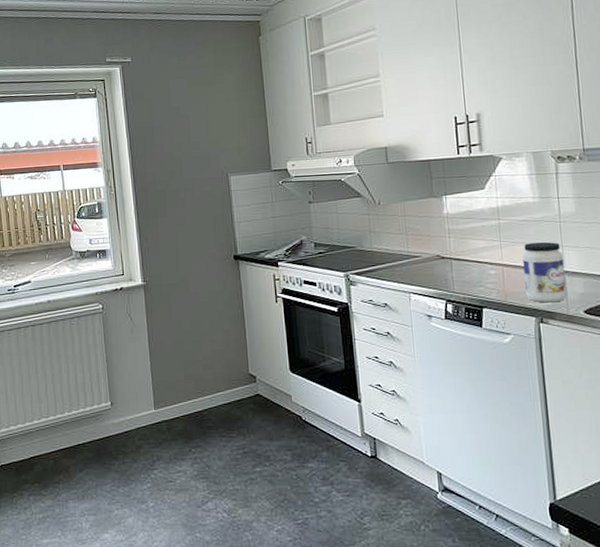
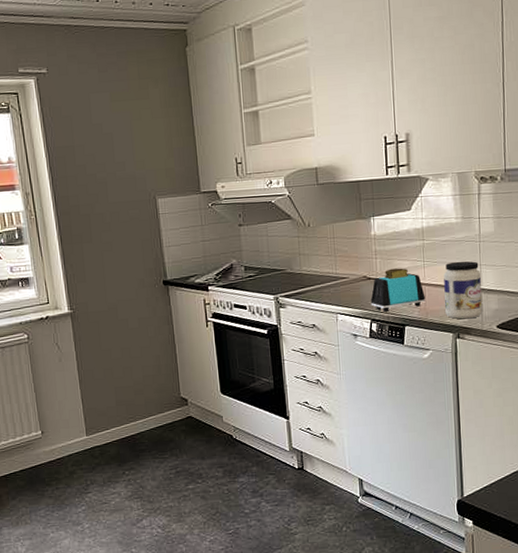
toaster: none [445,247,504,292] -> present [370,268,425,312]

